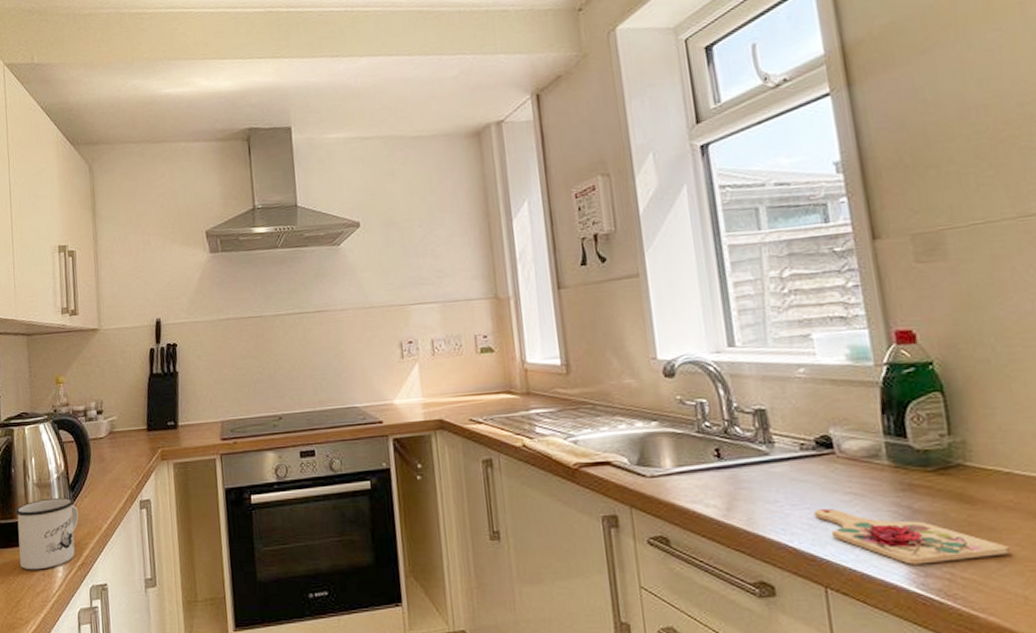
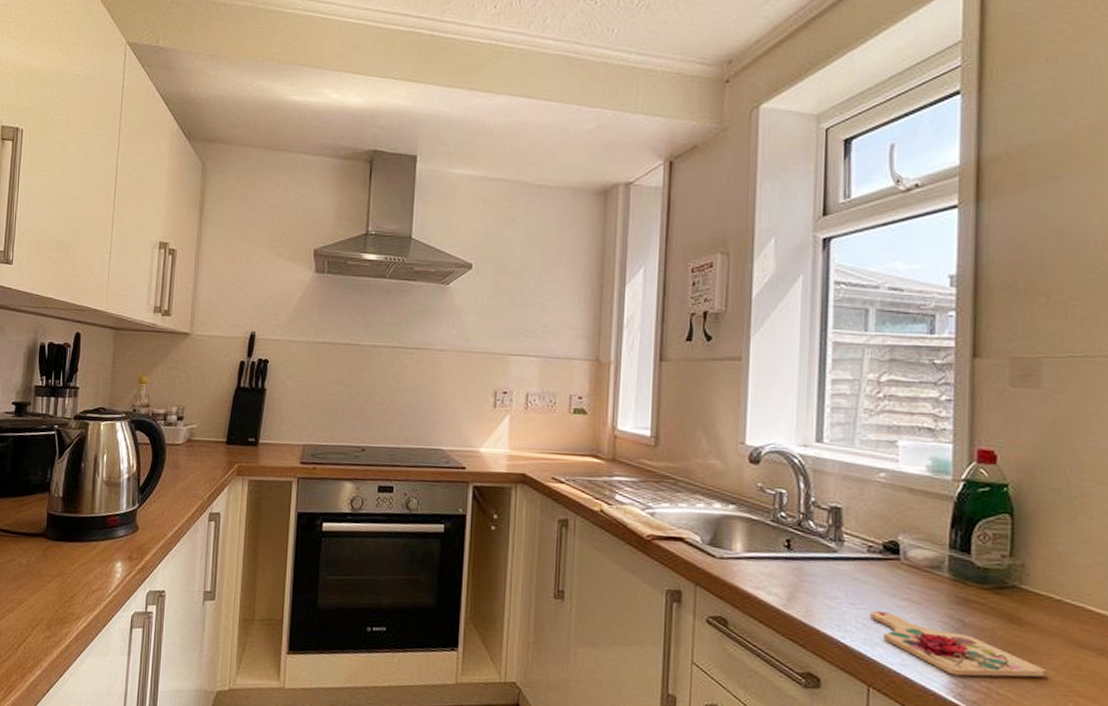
mug: present [15,497,79,570] -> none [78,497,145,568]

